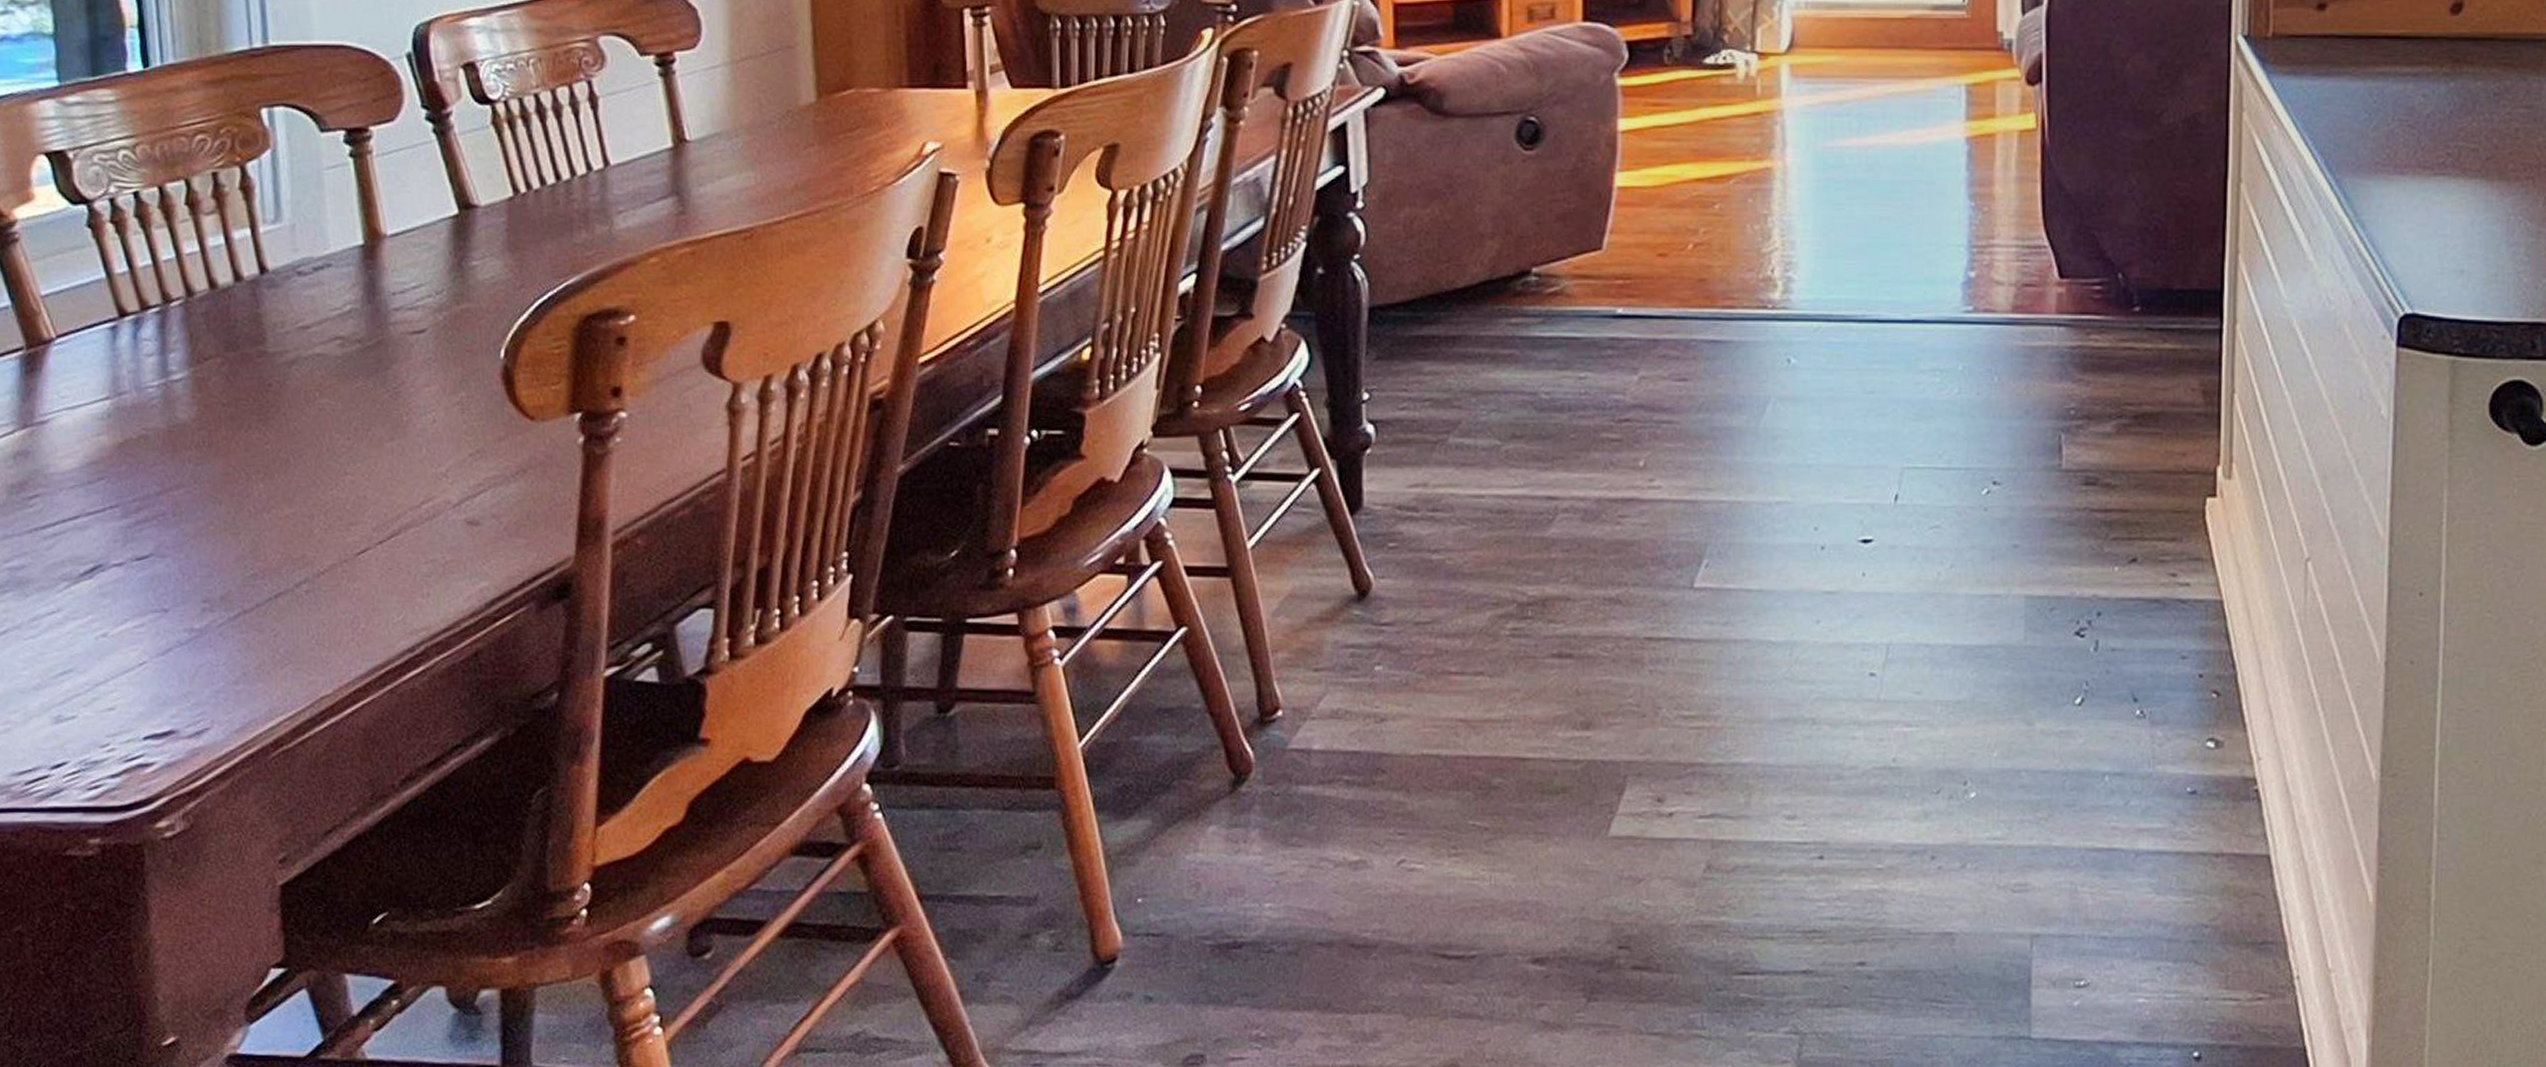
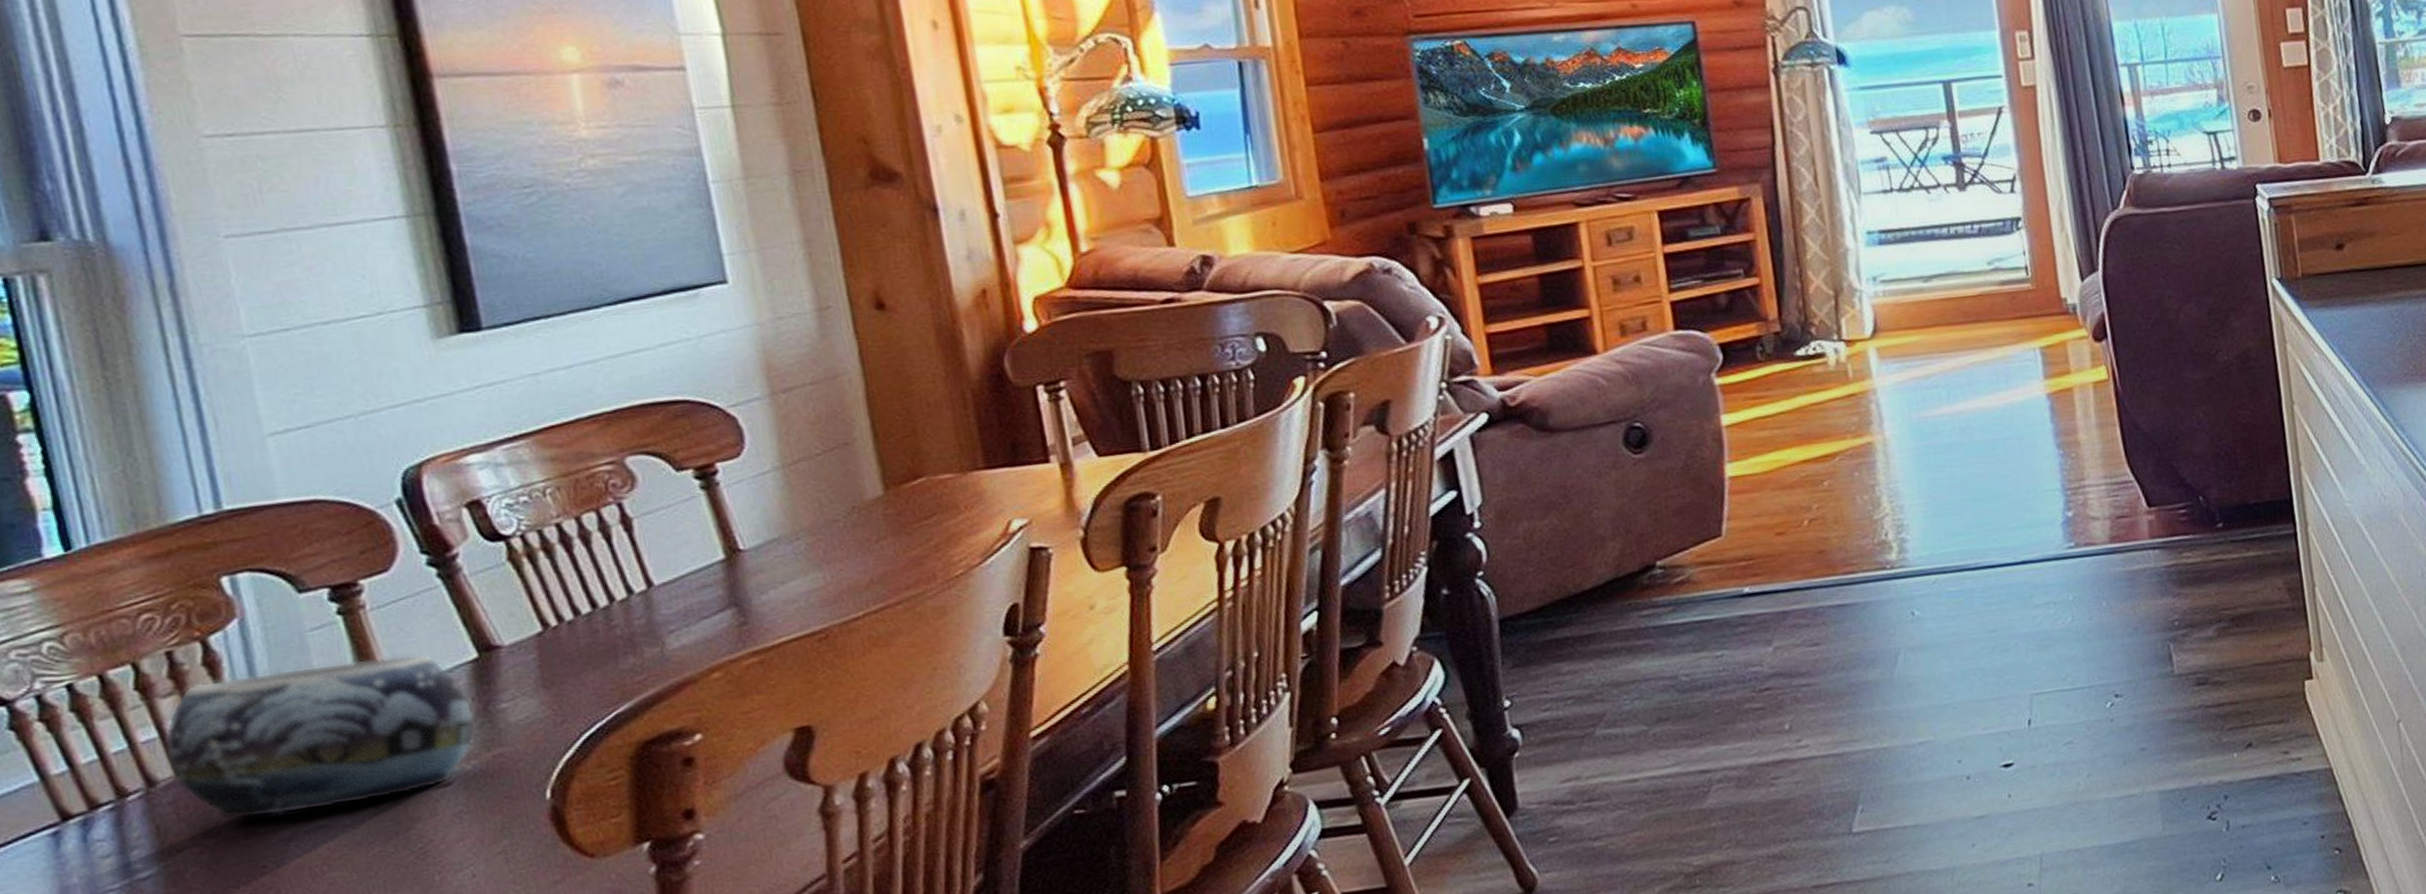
decorative bowl: none [203,202,451,339] -> present [164,654,476,820]

